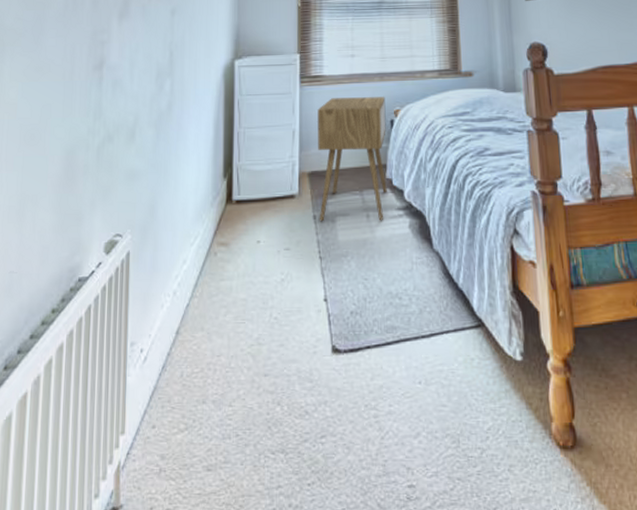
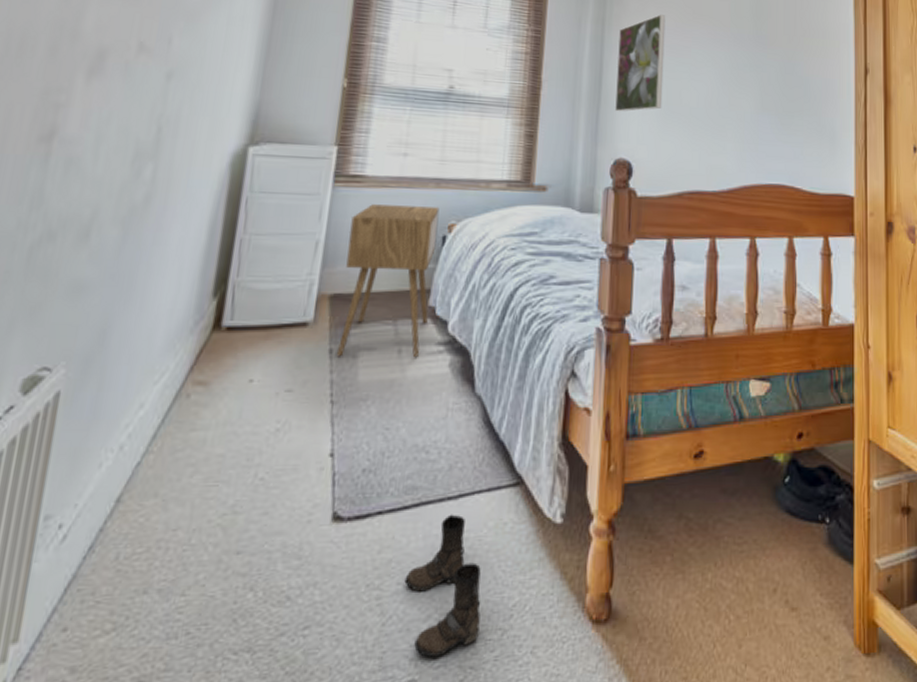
boots: none [395,350,462,469] -> present [404,514,481,658]

